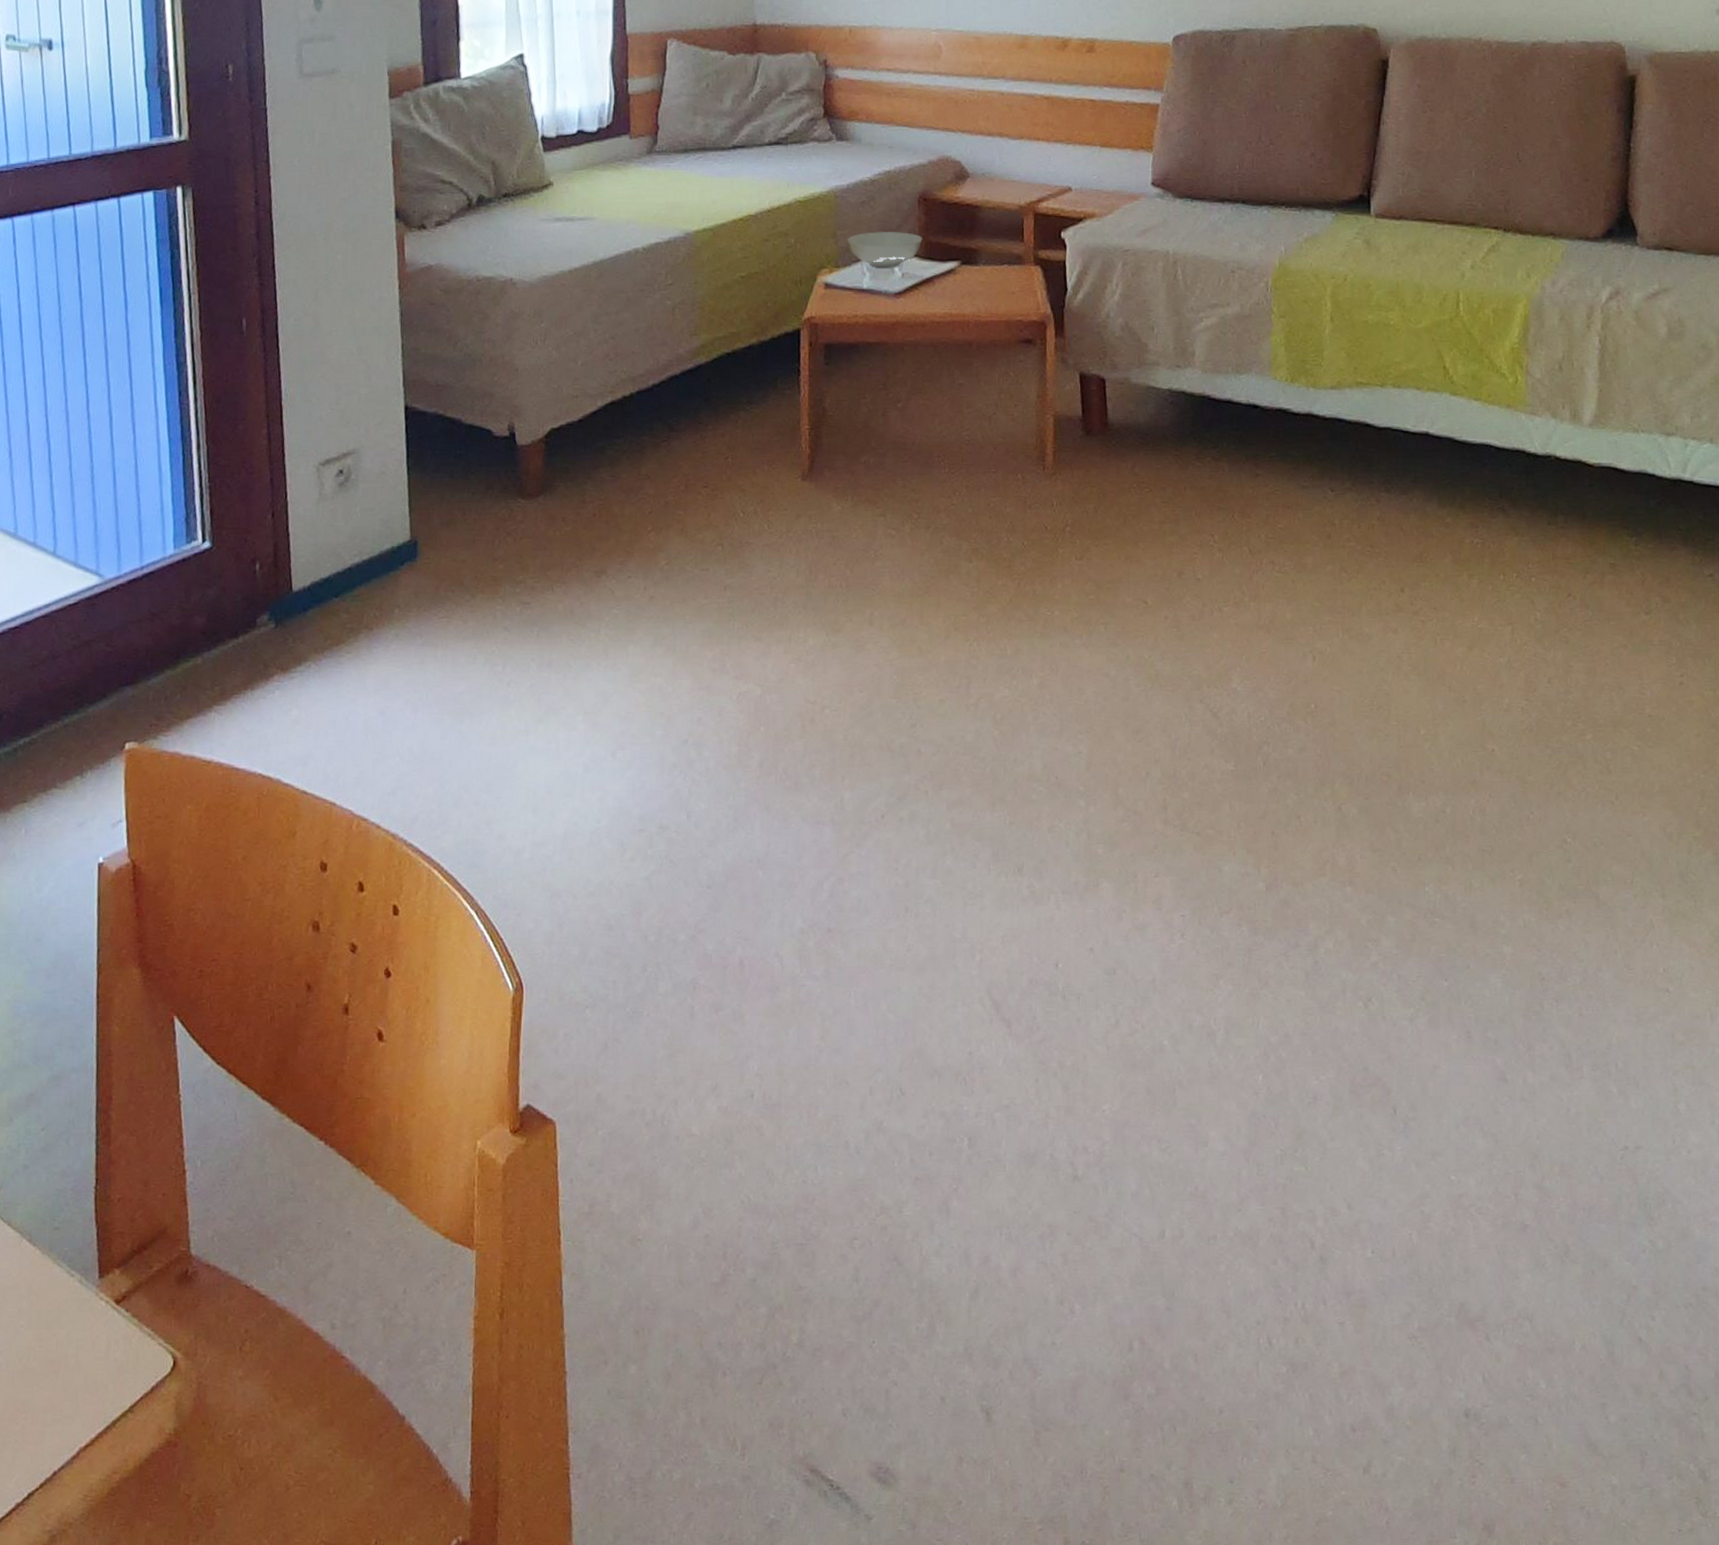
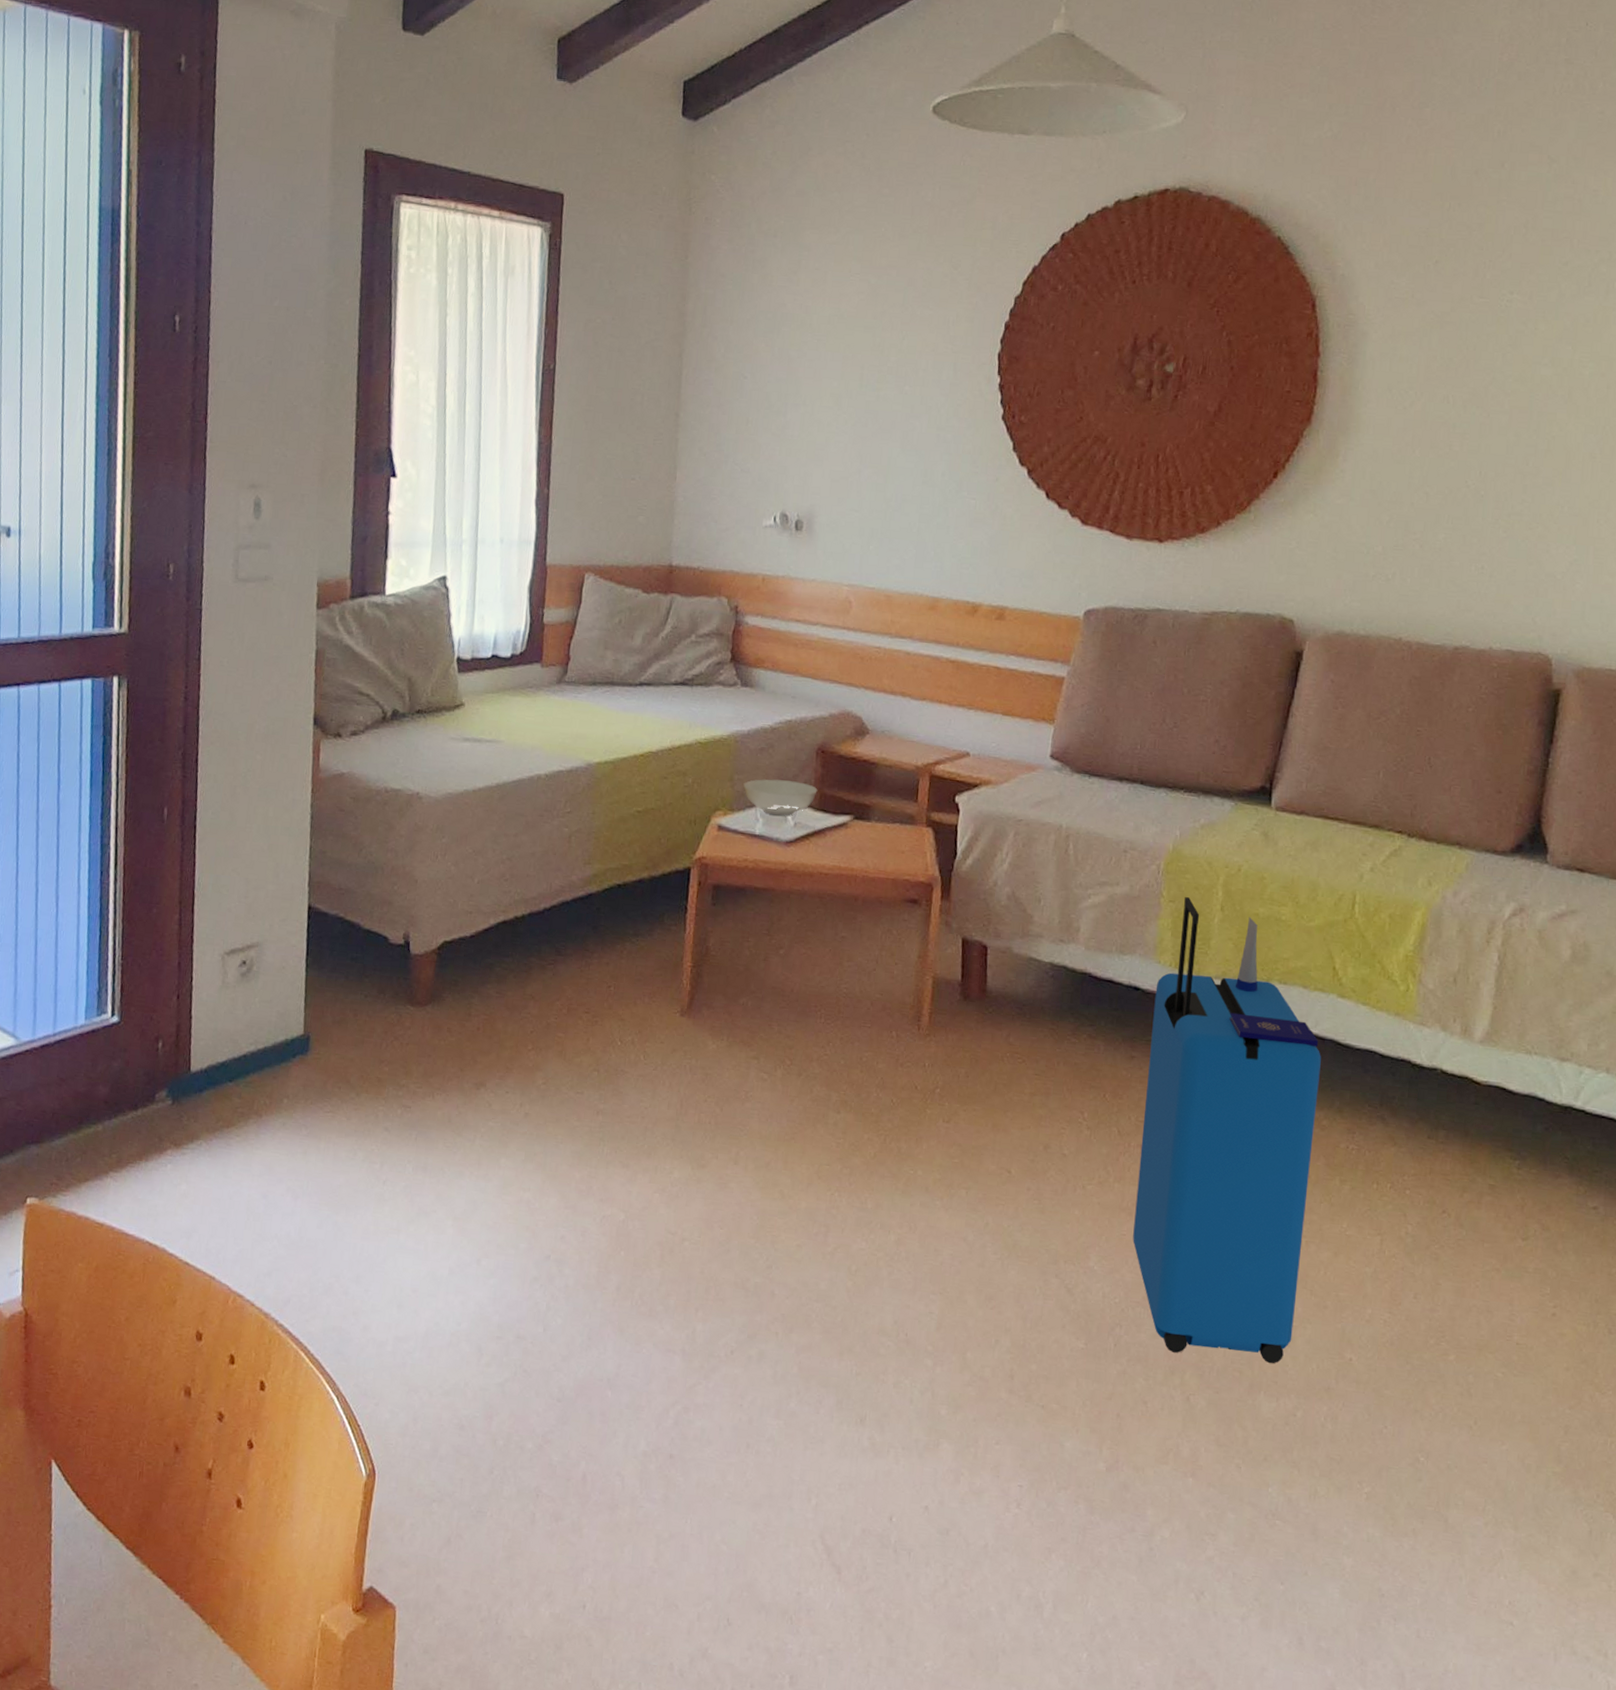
suitcase: none [1273,311,1440,764] -> present [1133,897,1321,1364]

